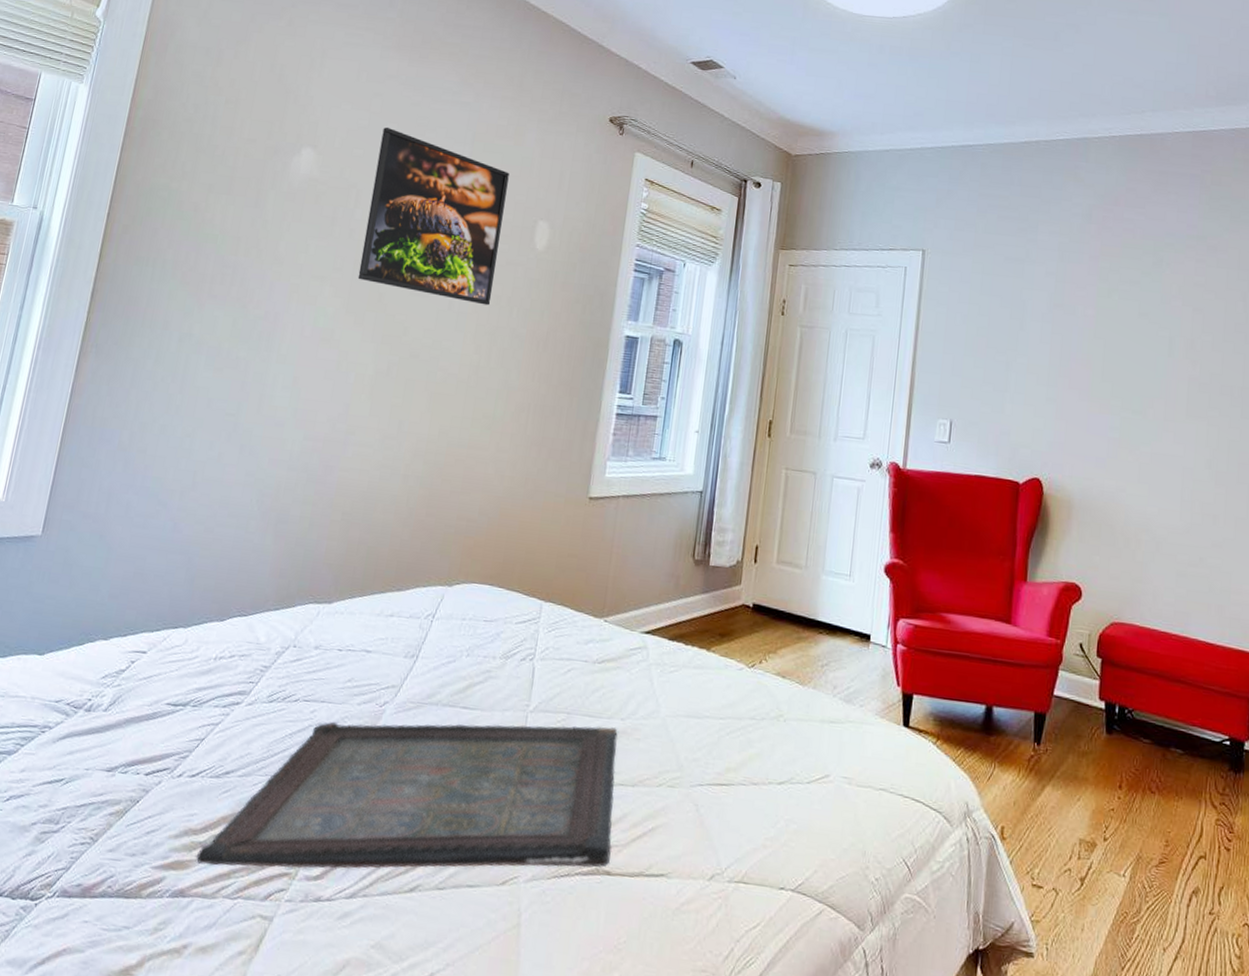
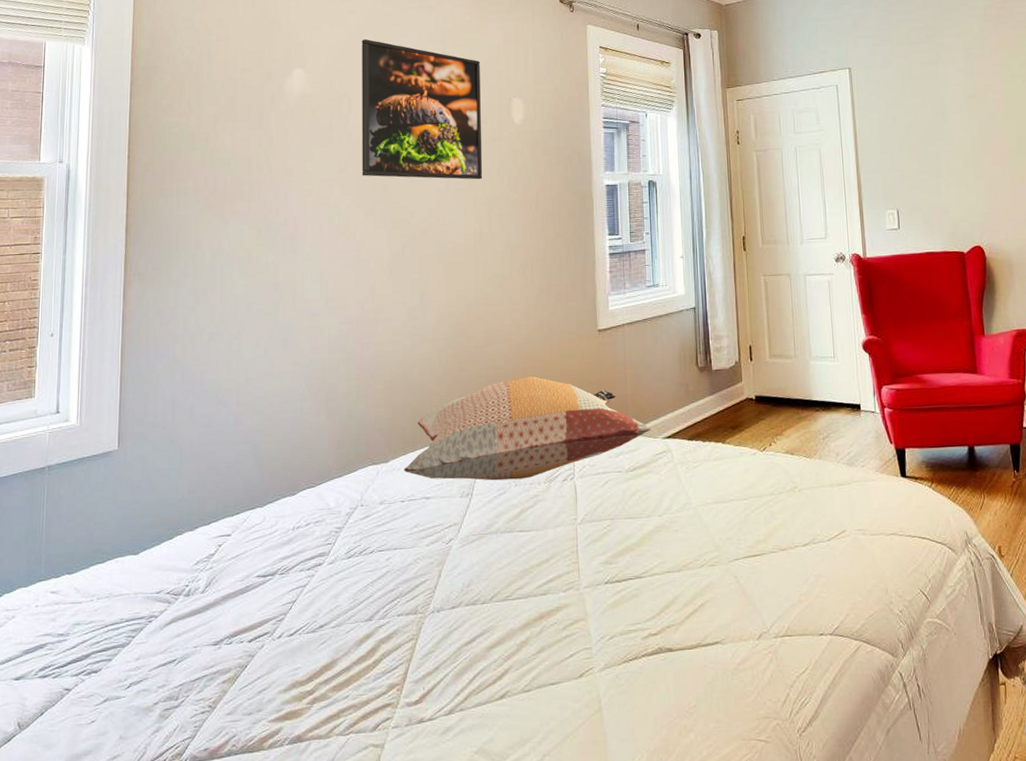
serving tray: present [196,722,618,869] -> none [307,524,670,710]
decorative pillow: none [347,535,630,650] -> present [404,375,651,481]

